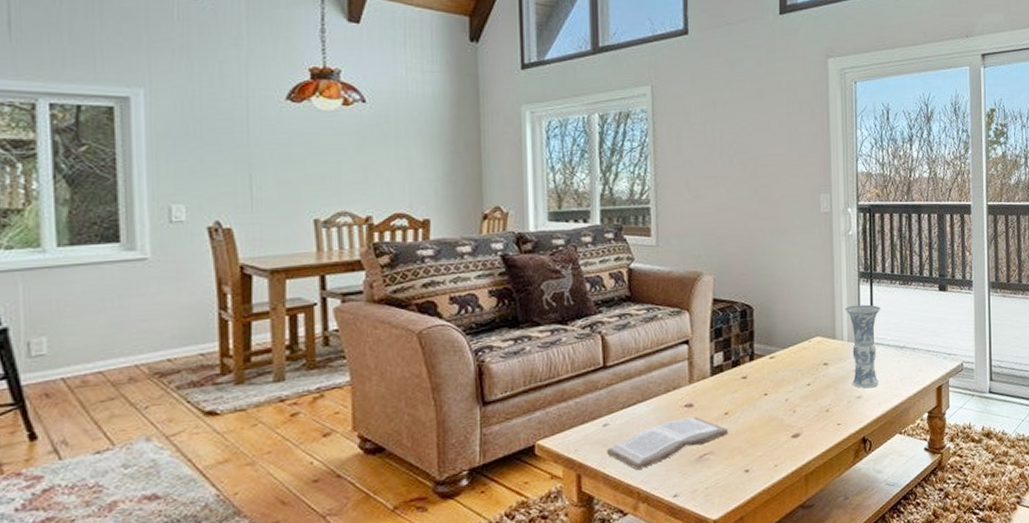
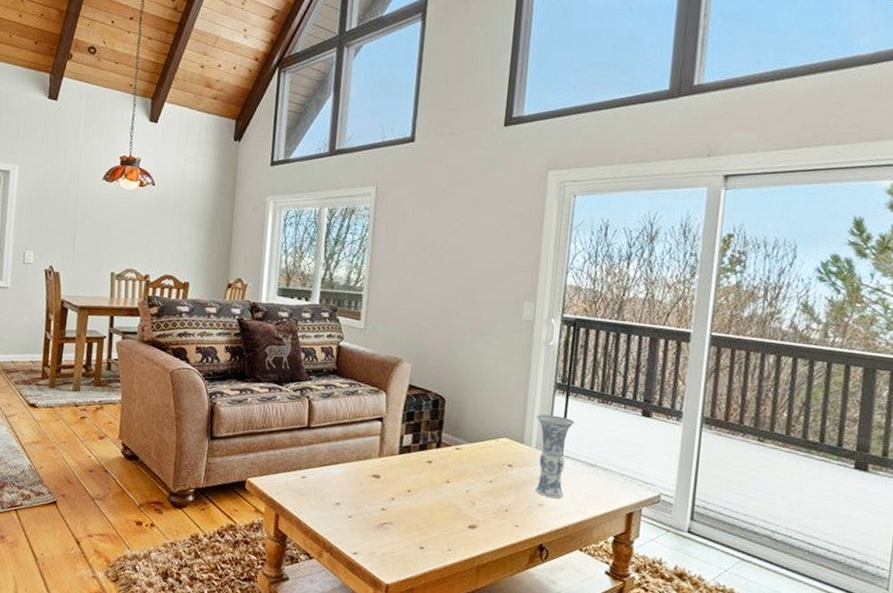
book: present [606,416,729,471] -> none [301,486,409,523]

